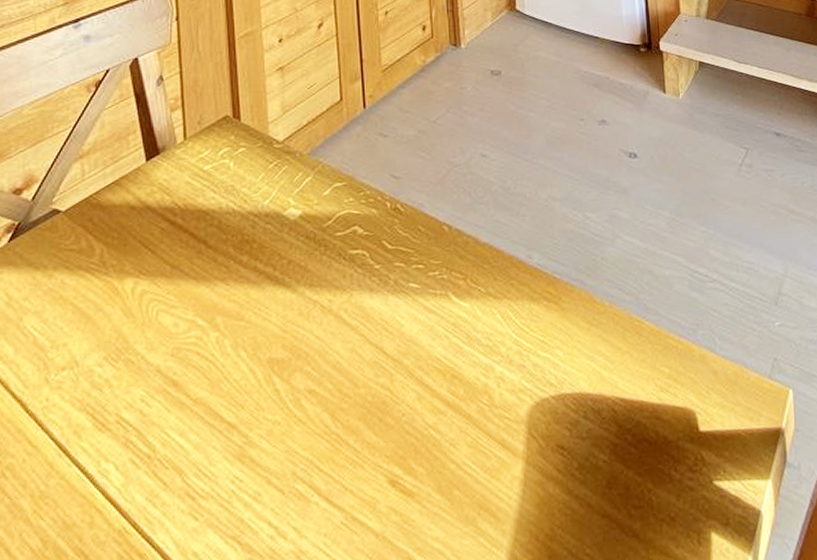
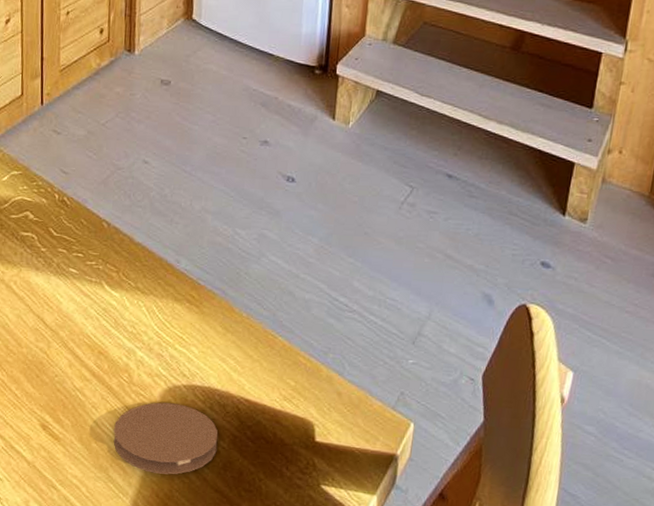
coaster: none [478,419,598,512] -> present [113,402,218,475]

